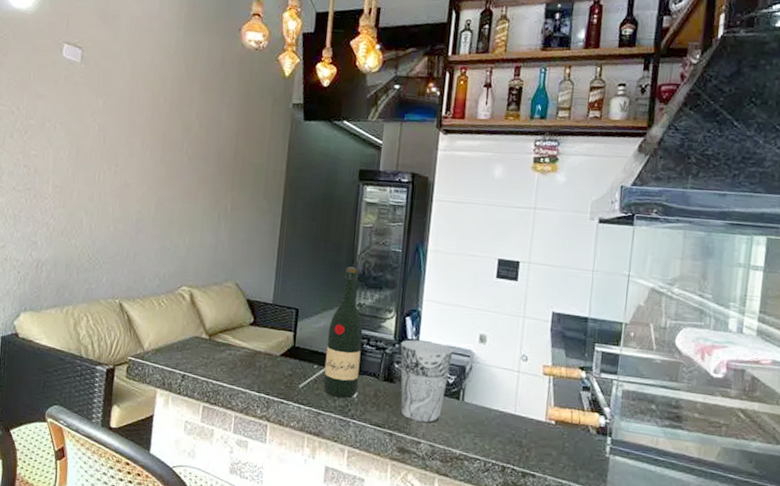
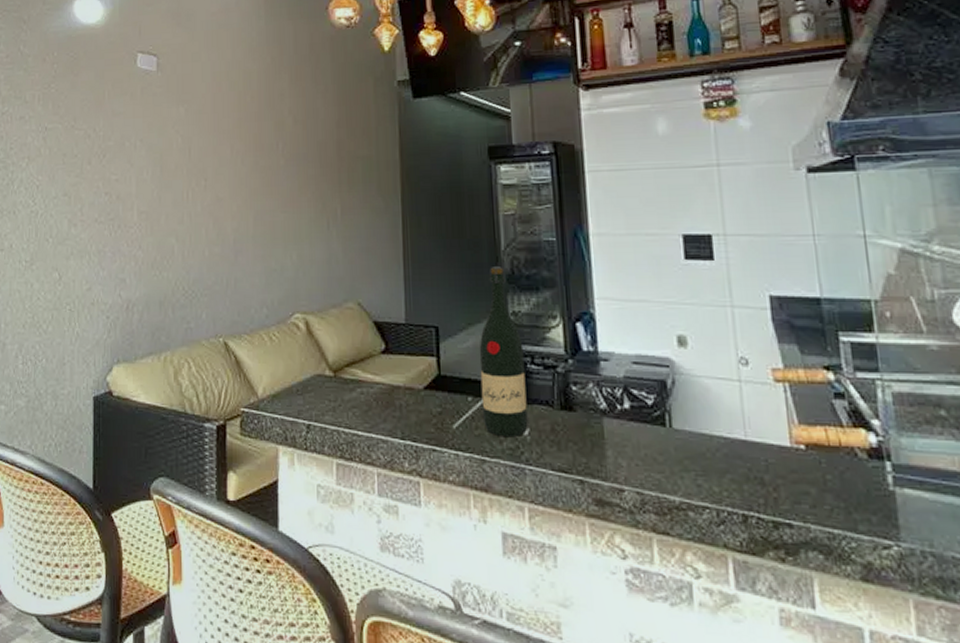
cup: present [400,340,453,423] -> none [575,352,646,461]

